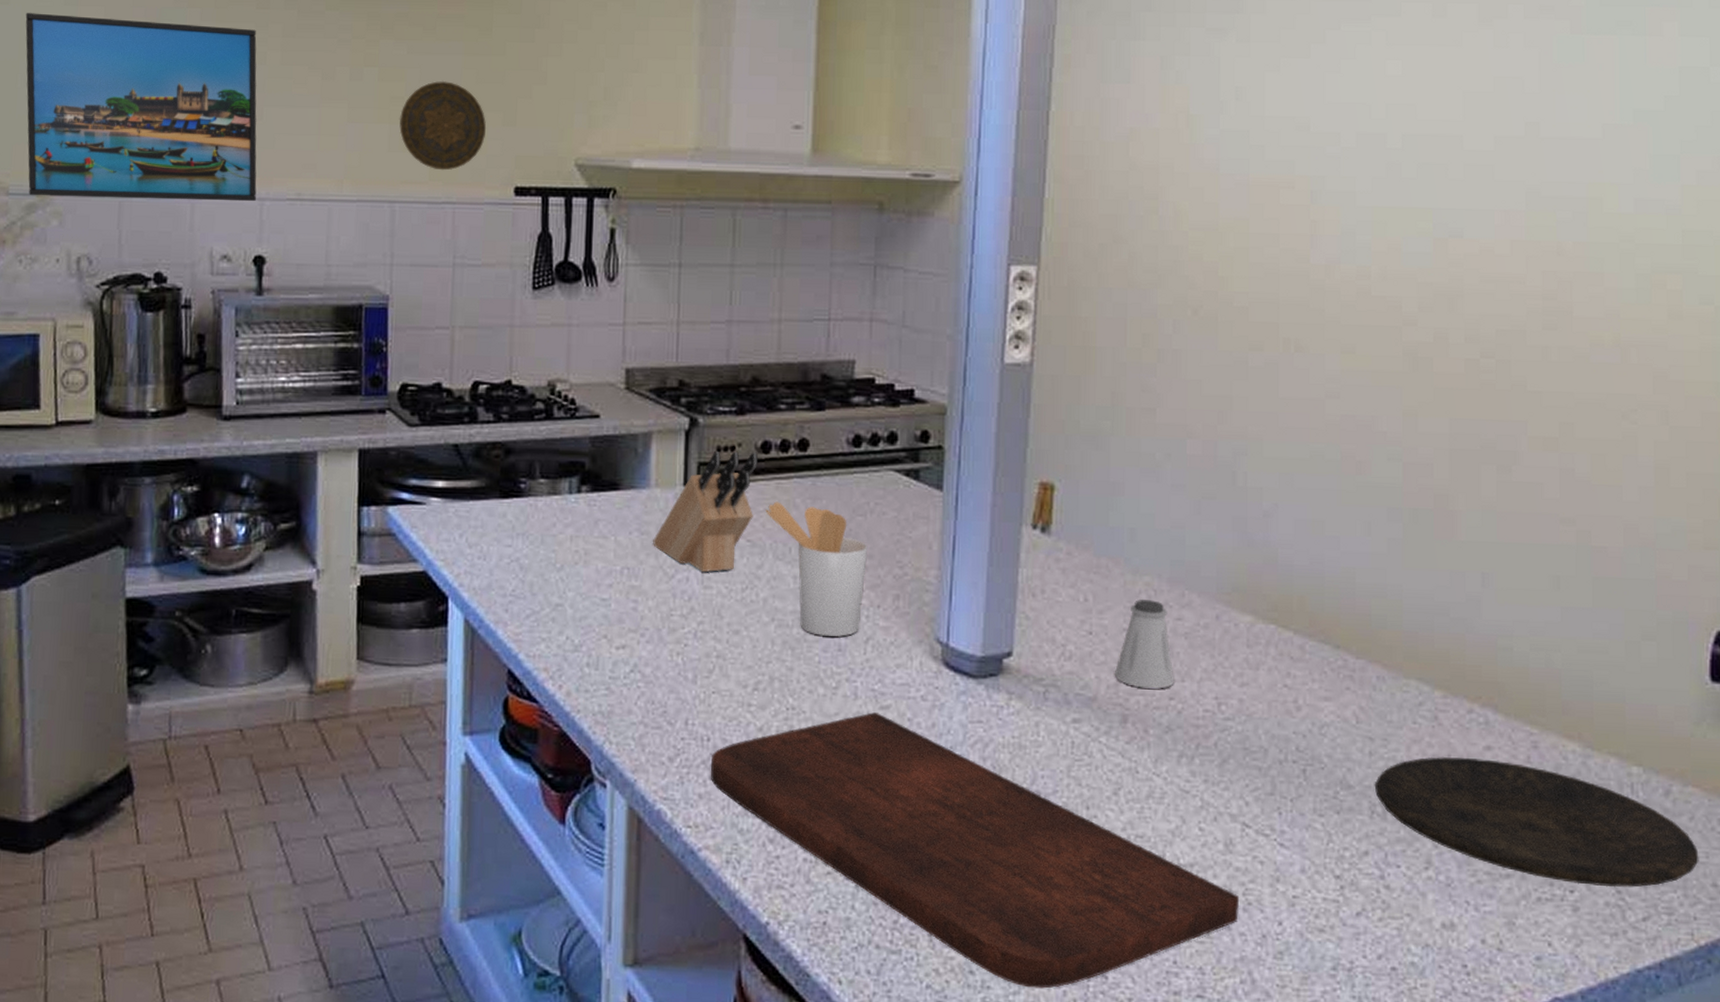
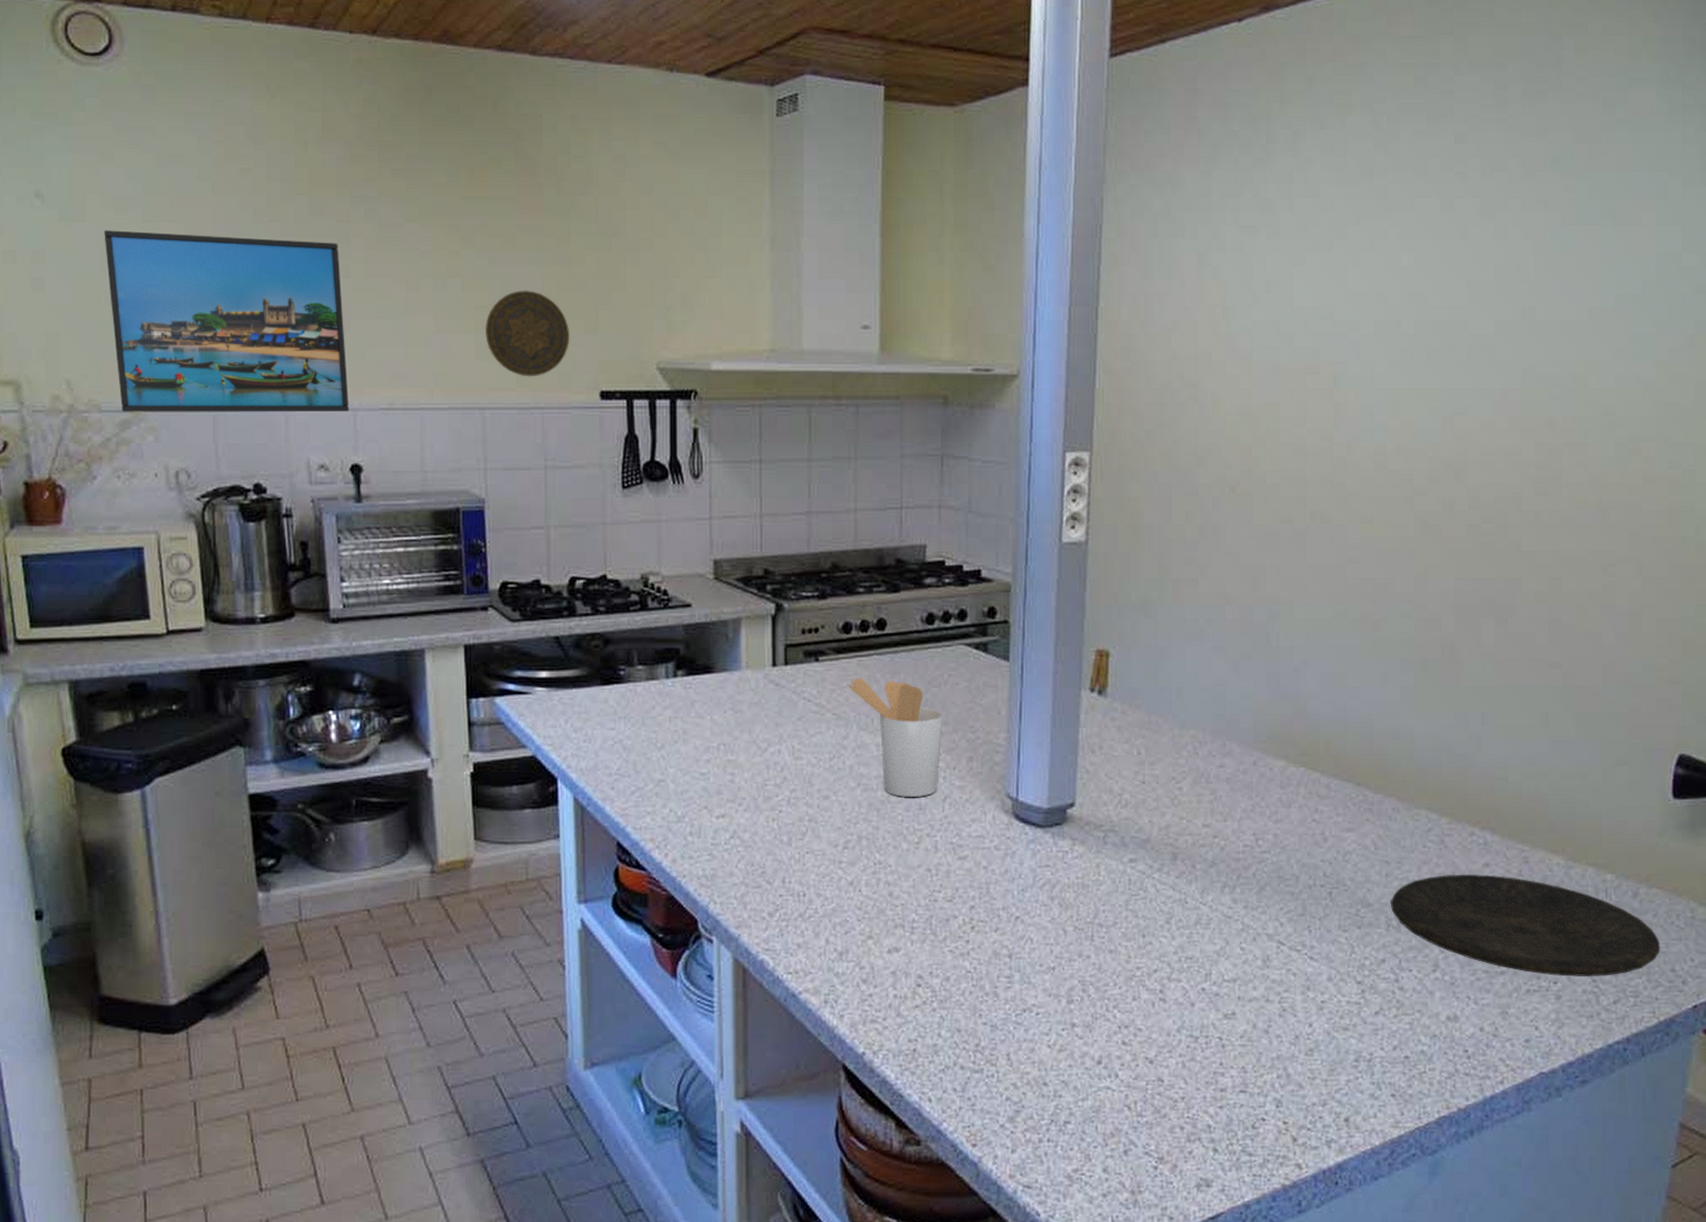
knife block: present [653,451,759,572] -> none [746,633,841,744]
cutting board: present [710,712,1240,989] -> none [807,863,1276,1094]
saltshaker: present [1114,599,1174,689] -> none [1165,751,1218,829]

